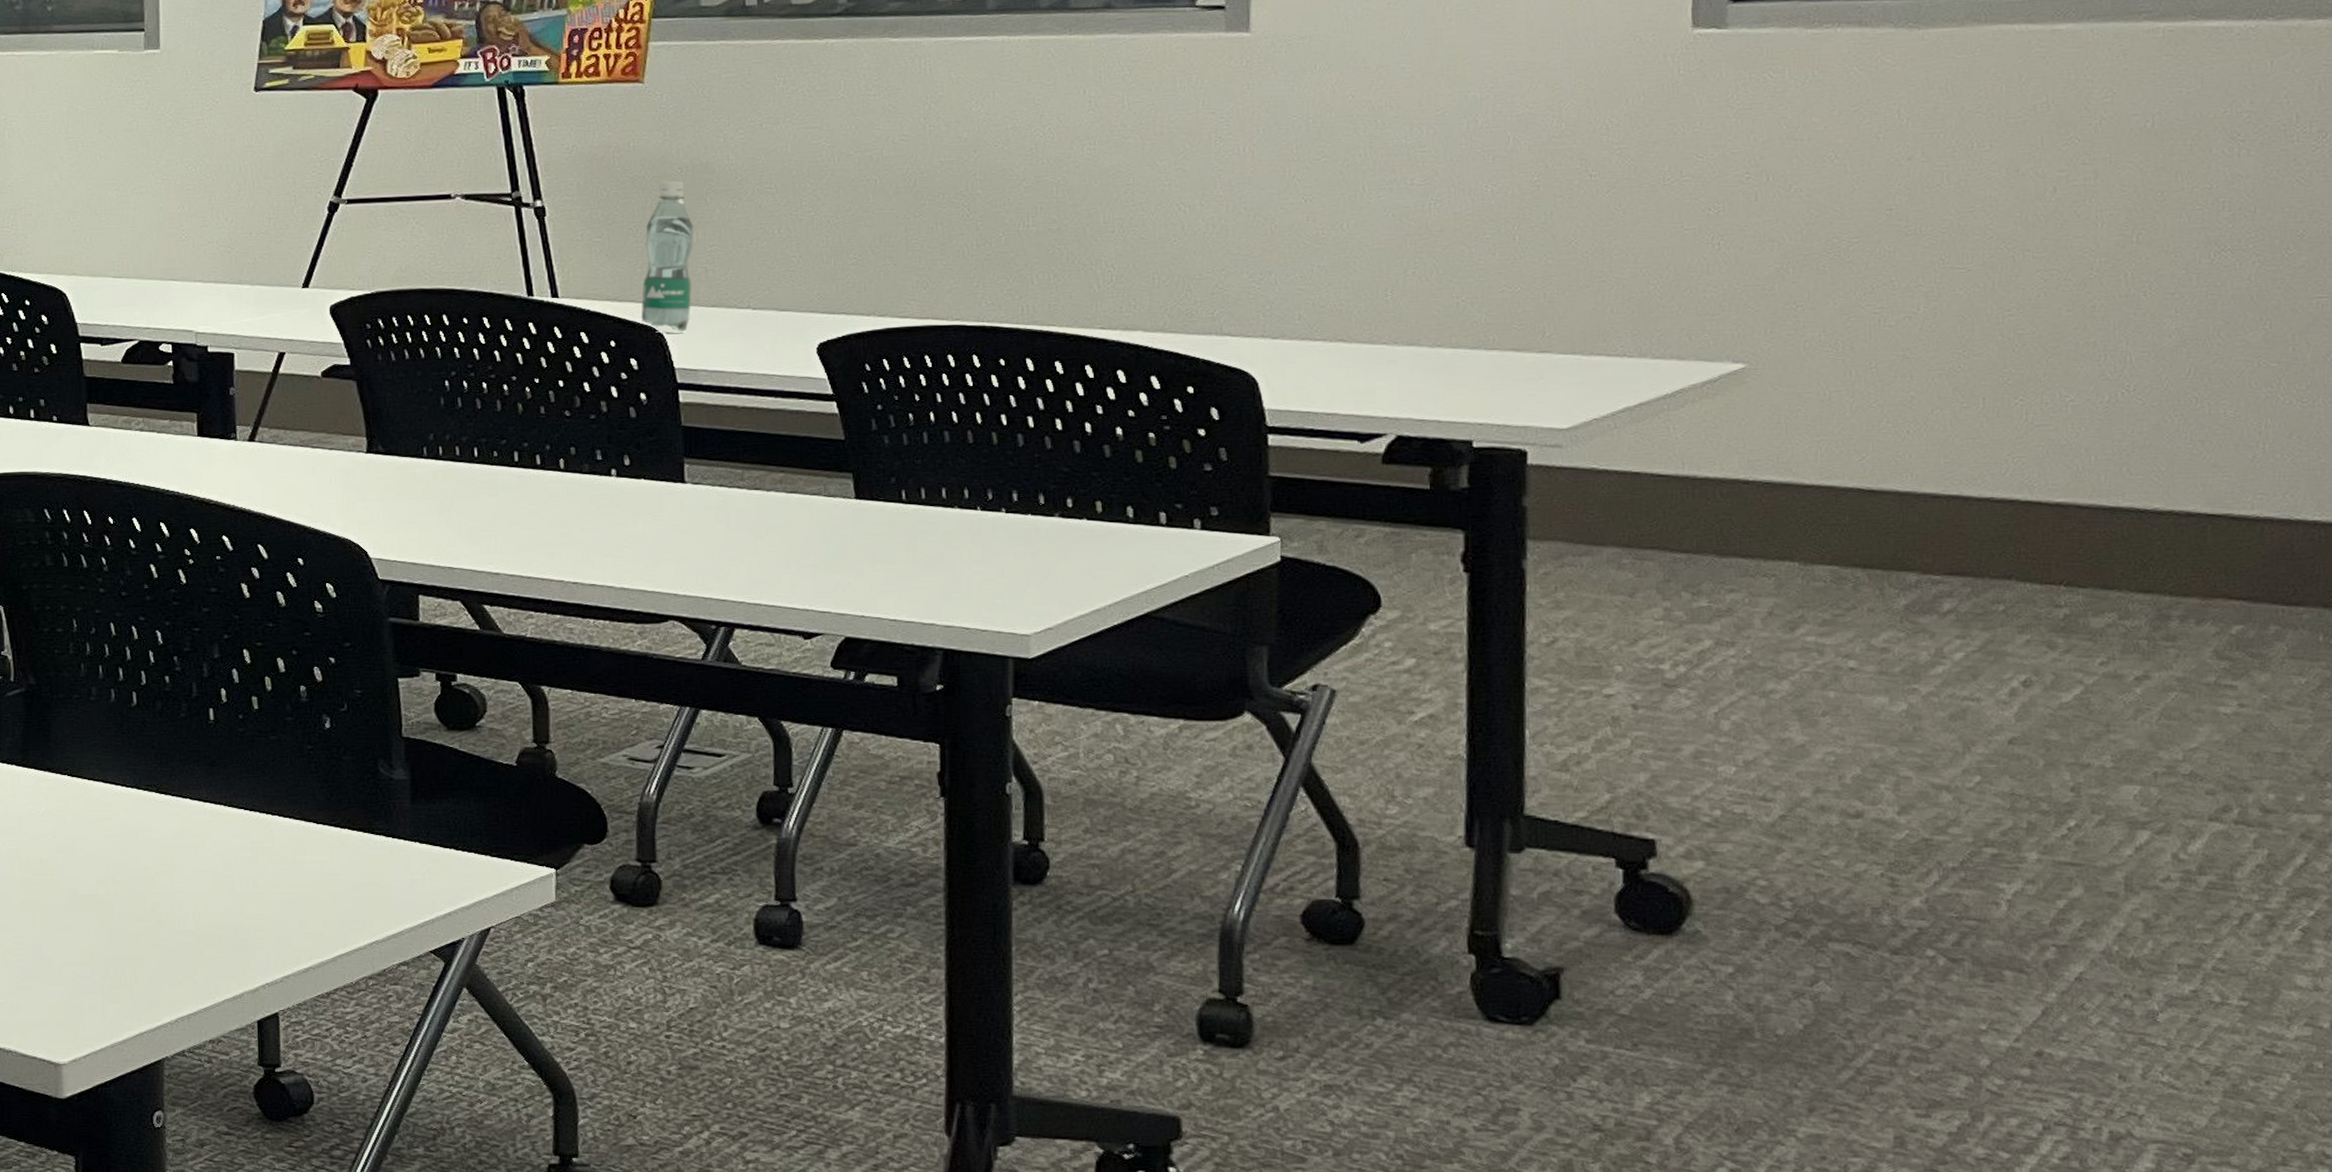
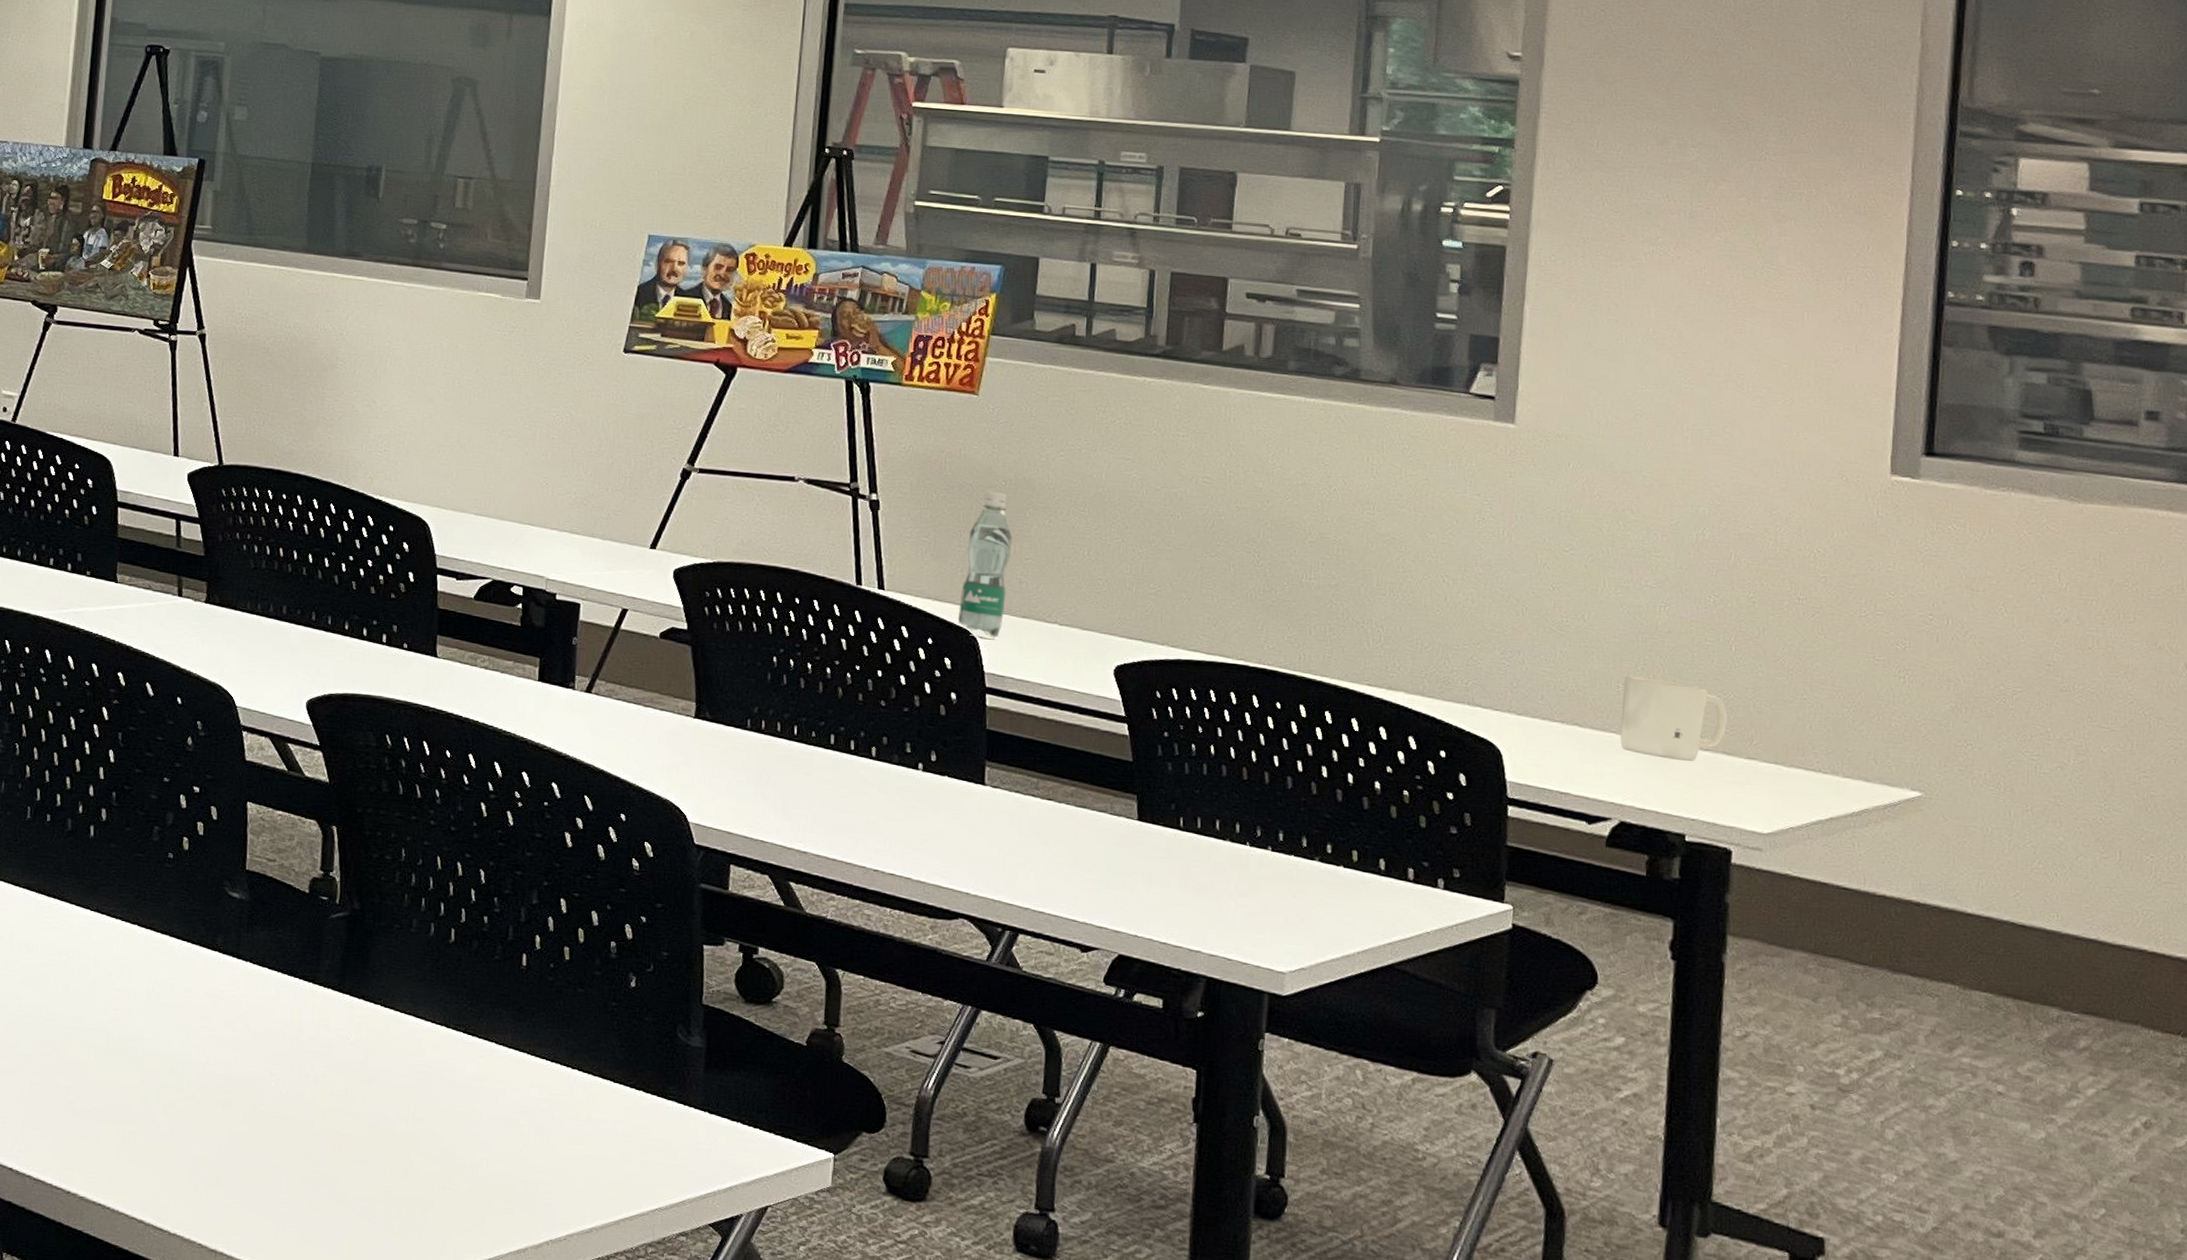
mug: none [1391,282,1514,365] -> present [1620,676,1727,762]

